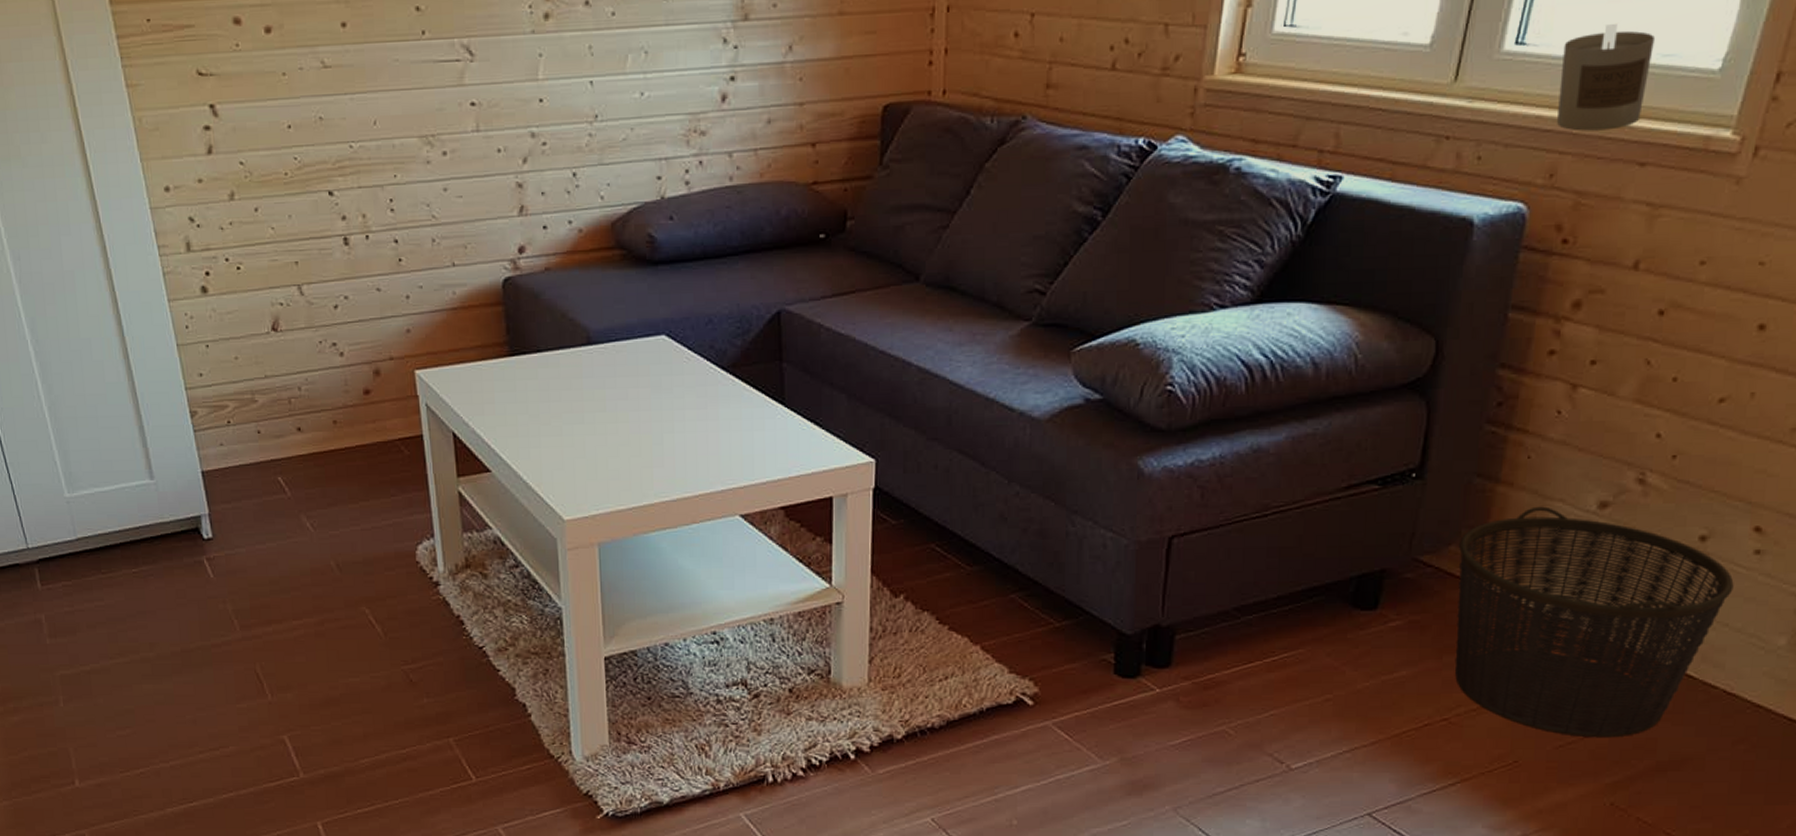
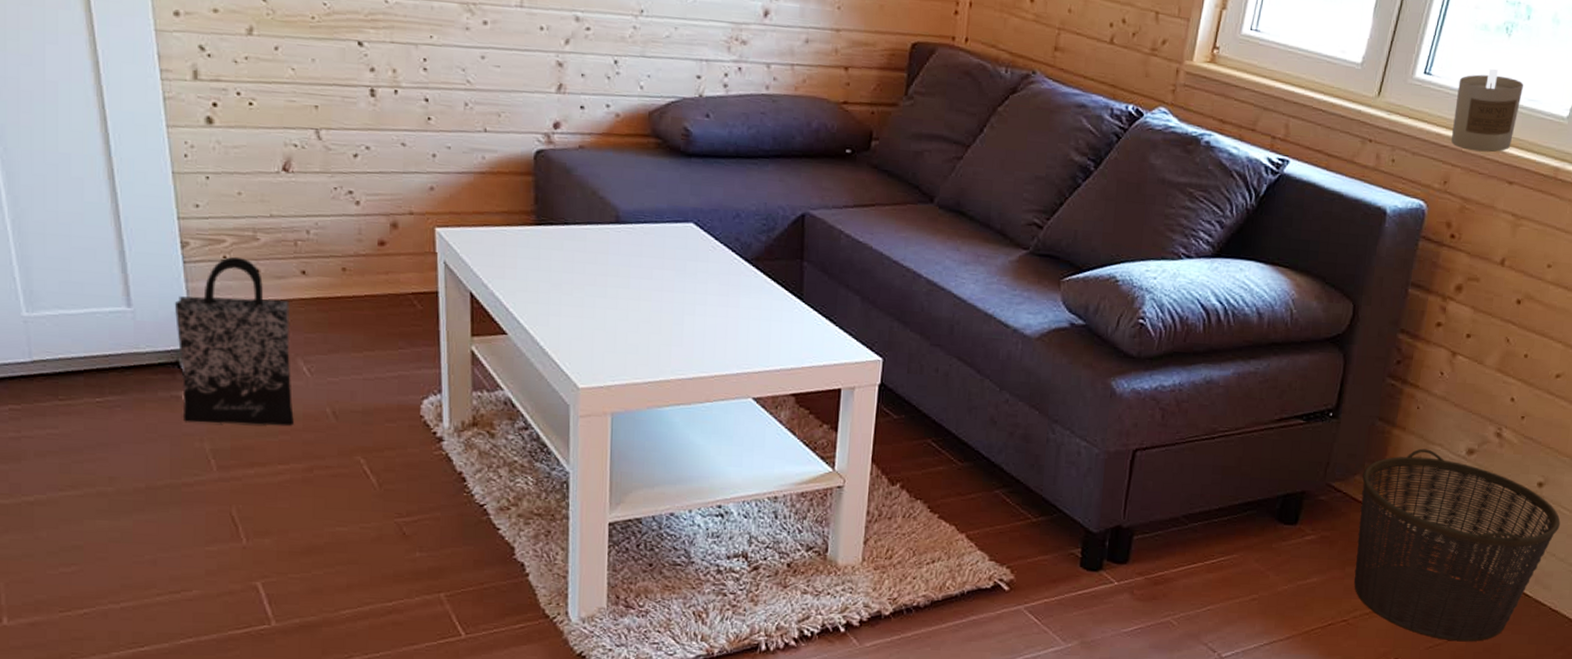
shopping bag: none [189,420,303,585] -> present [174,256,294,425]

